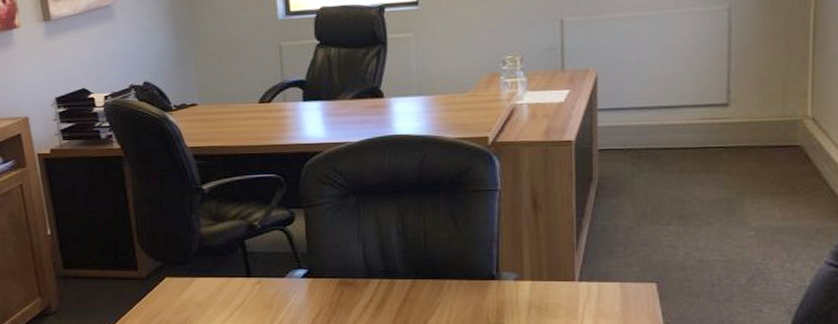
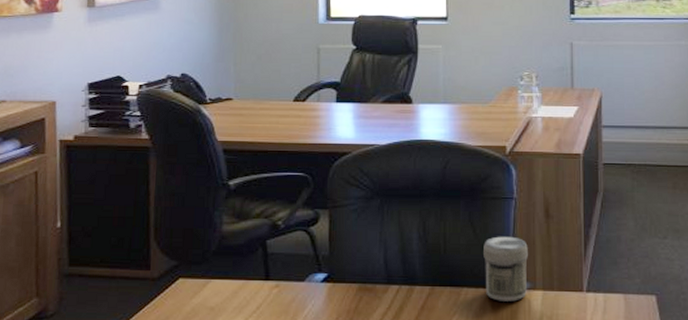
jar: none [466,228,514,292] -> present [484,236,528,302]

